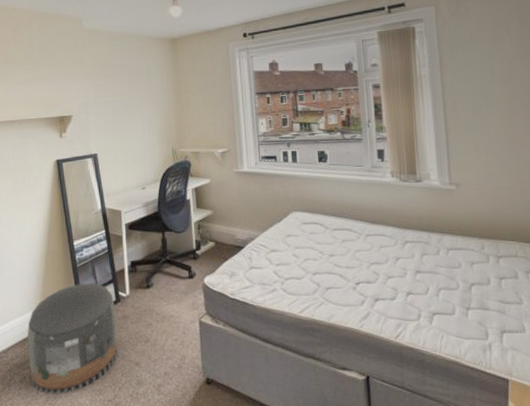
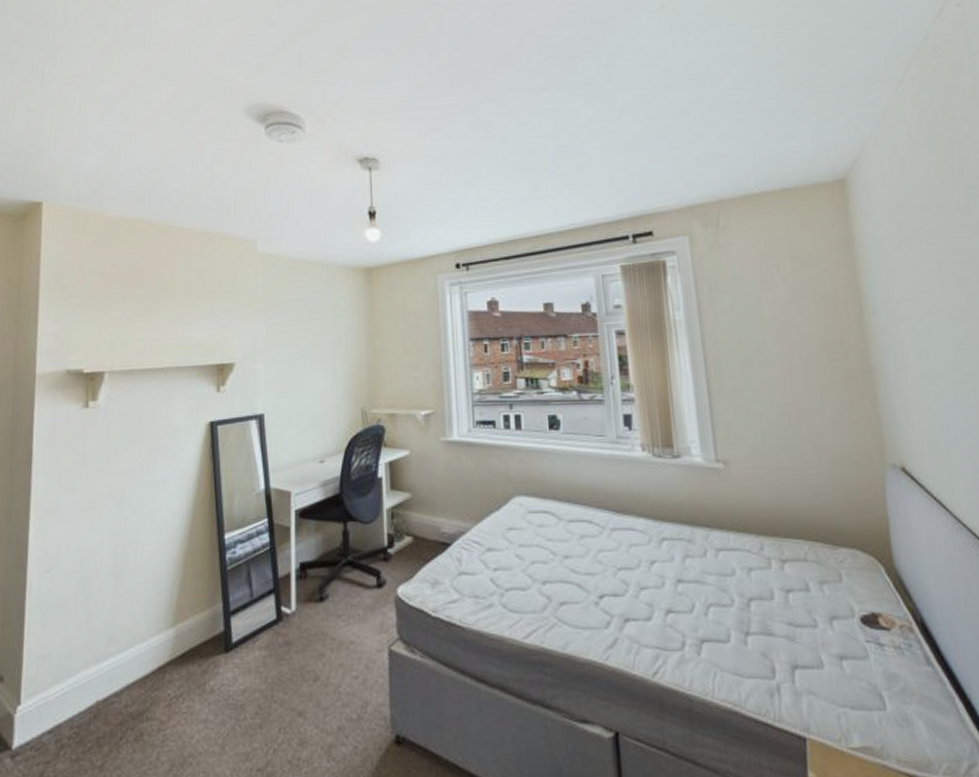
pouf: present [27,283,118,396] -> none [149,593,275,762]

